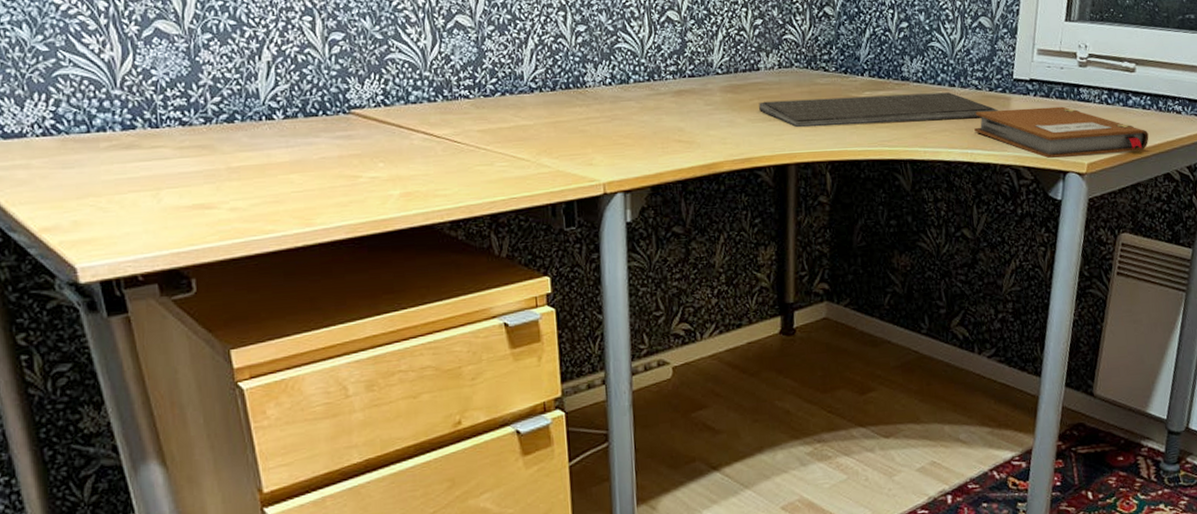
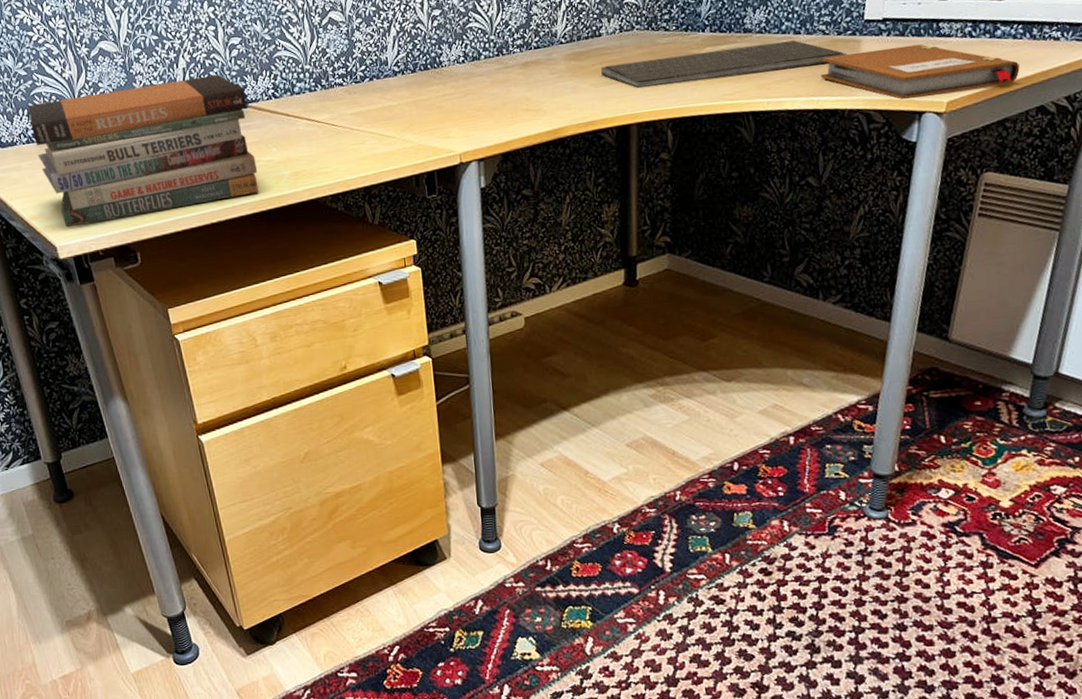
book stack: none [47,72,359,245] -> present [28,74,259,228]

